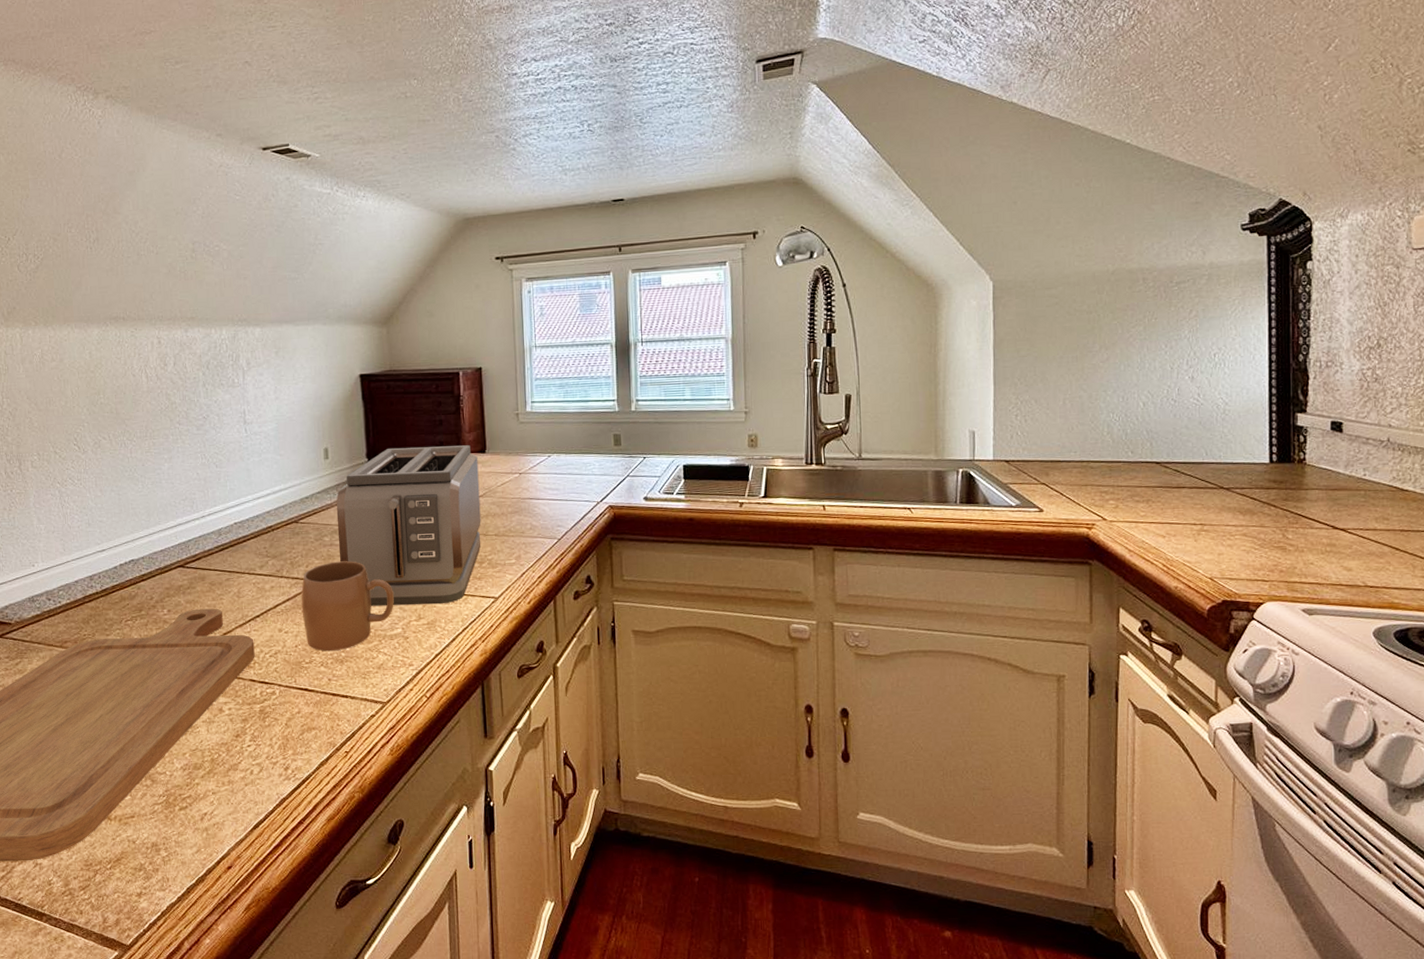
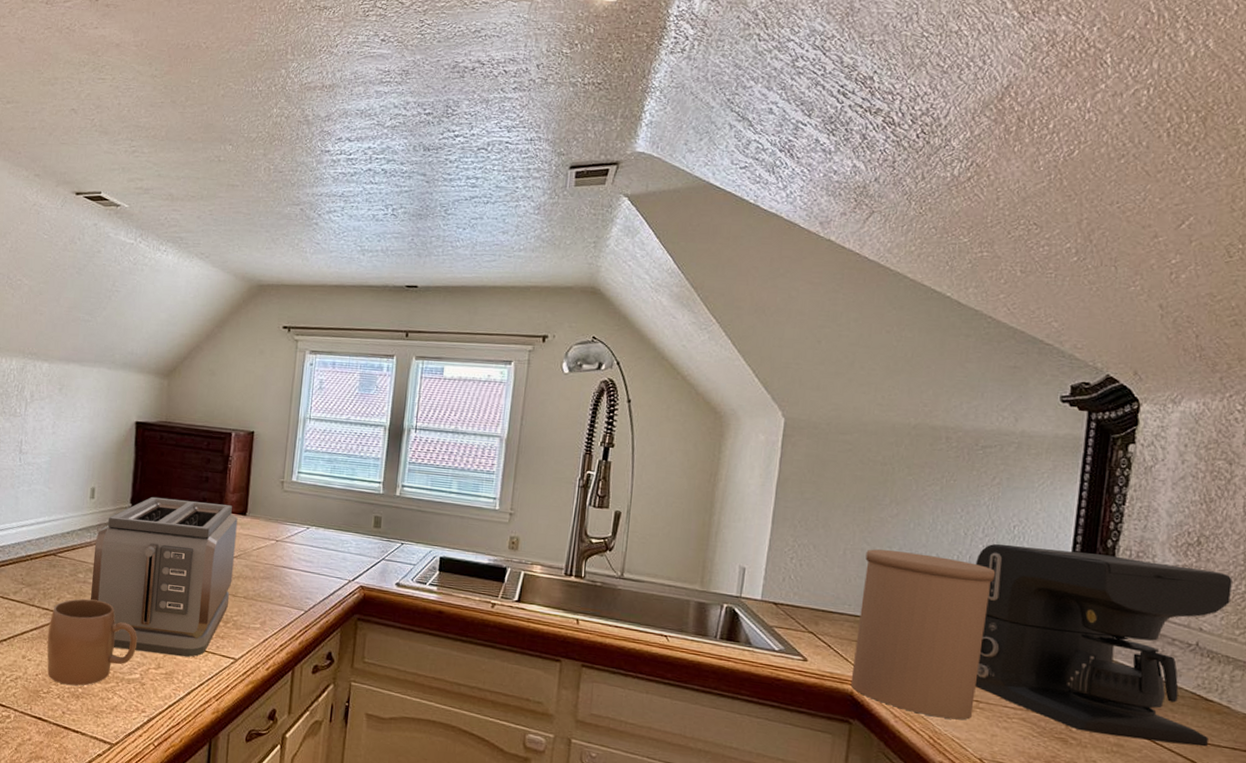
canister: none [1084,393,1204,546] -> present [850,549,996,720]
coffee maker: none [1184,368,1412,537] -> present [974,543,1232,747]

